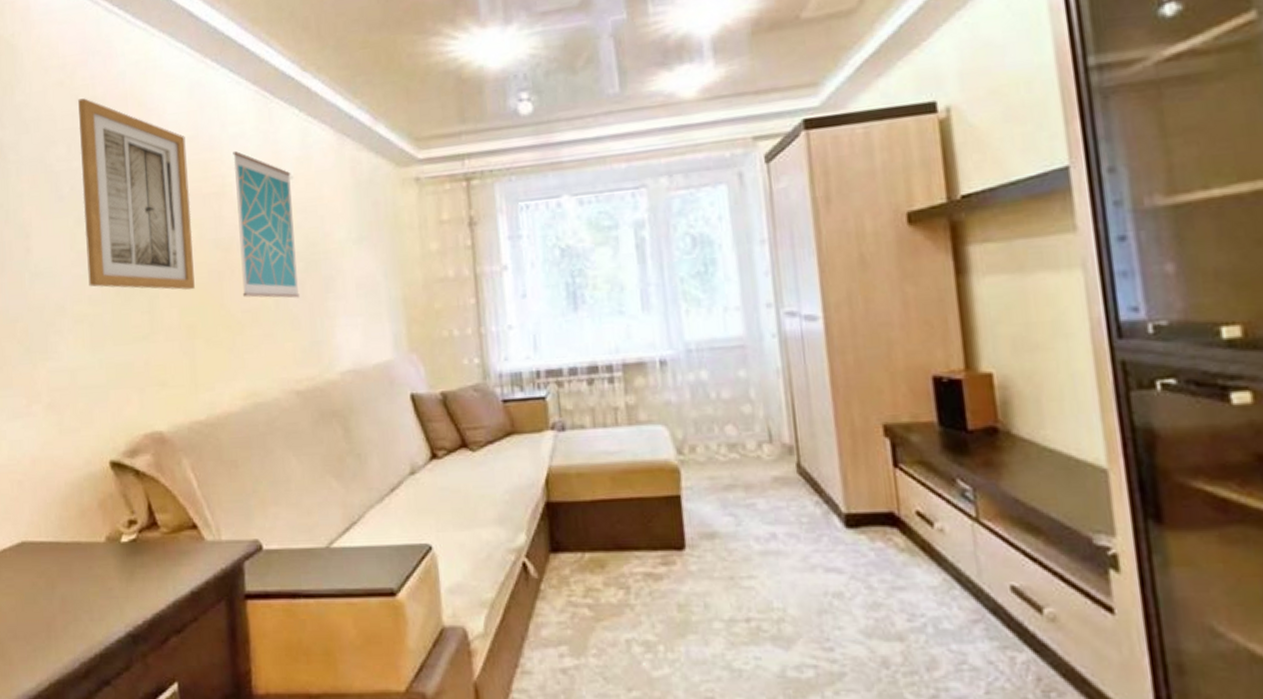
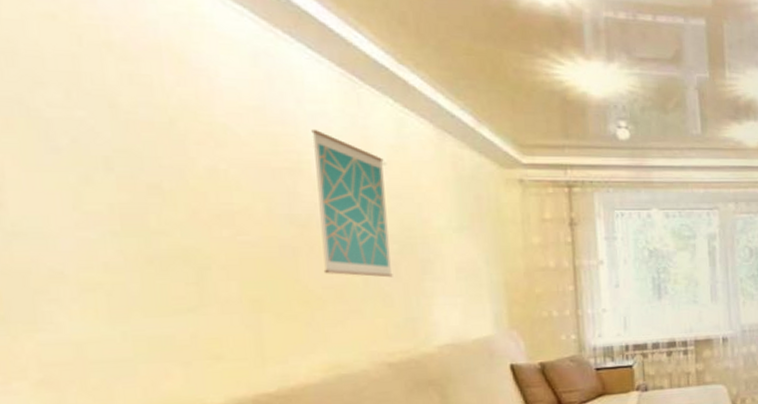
wall art: present [78,98,195,291] -> none [82,40,261,264]

